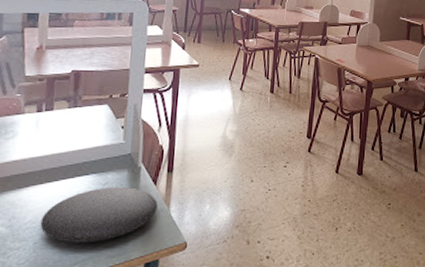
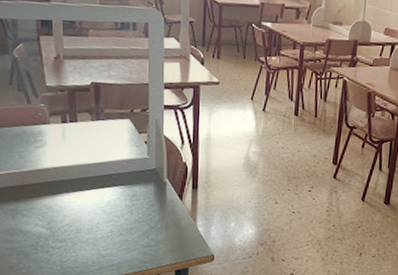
plate: present [40,187,158,243] -> none [77,199,184,248]

